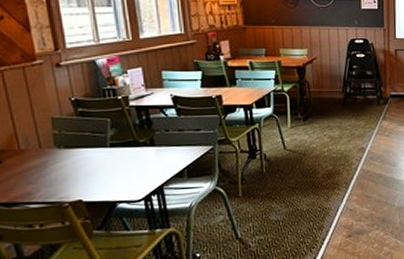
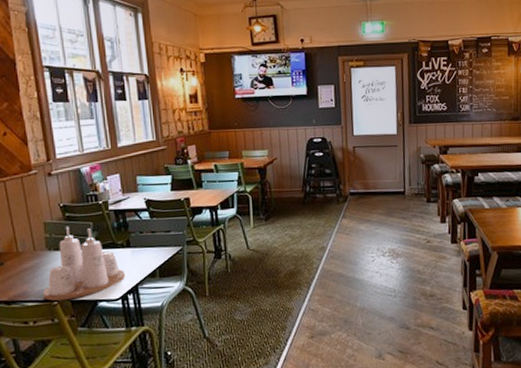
condiment set: none [50,122,149,203] -> present [42,226,126,301]

